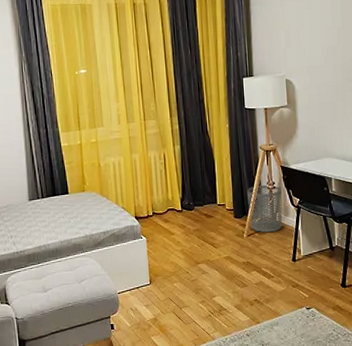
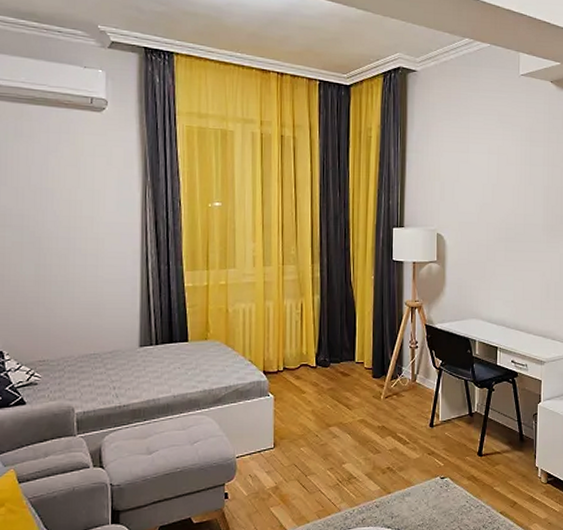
waste bin: present [246,185,283,233] -> none [387,344,425,395]

